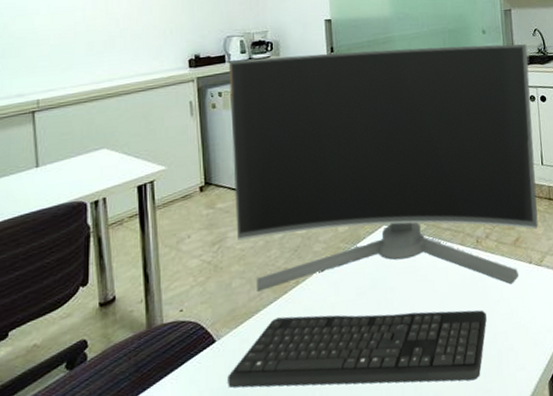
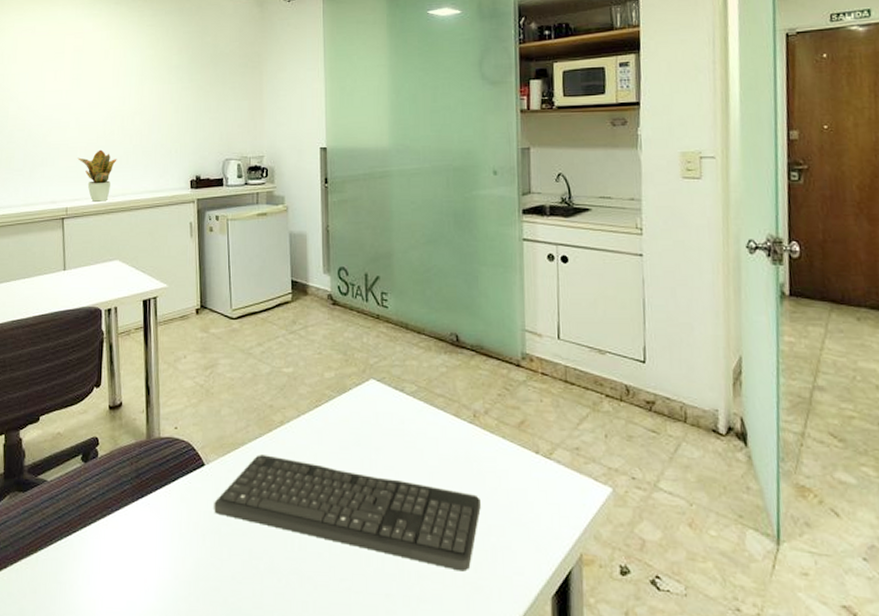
potted plant: none [50,35,101,91] -> present [77,149,117,202]
computer monitor: present [228,43,539,292] -> none [226,184,550,473]

